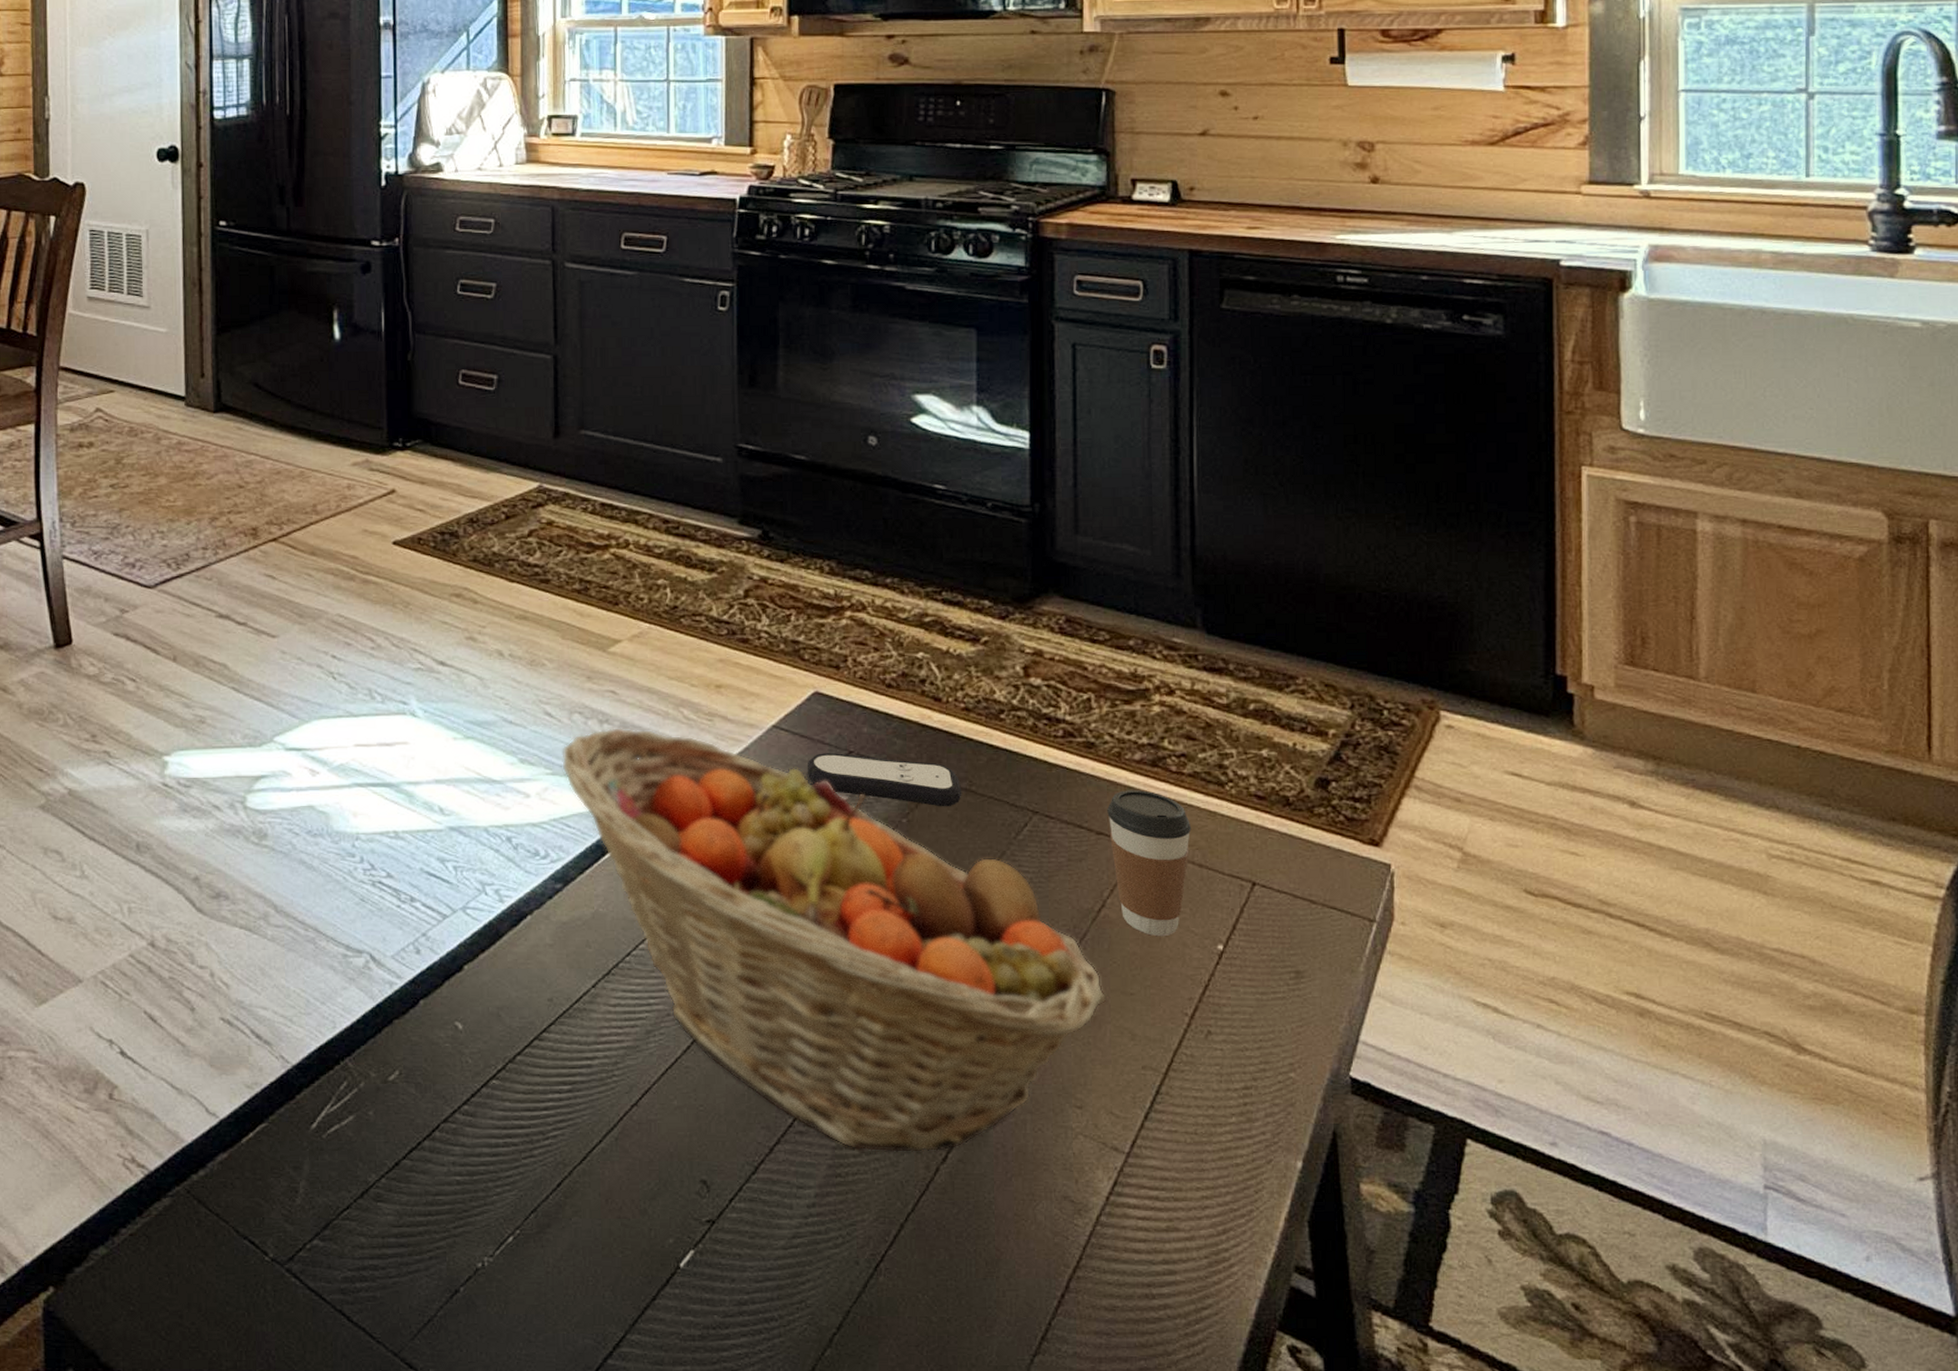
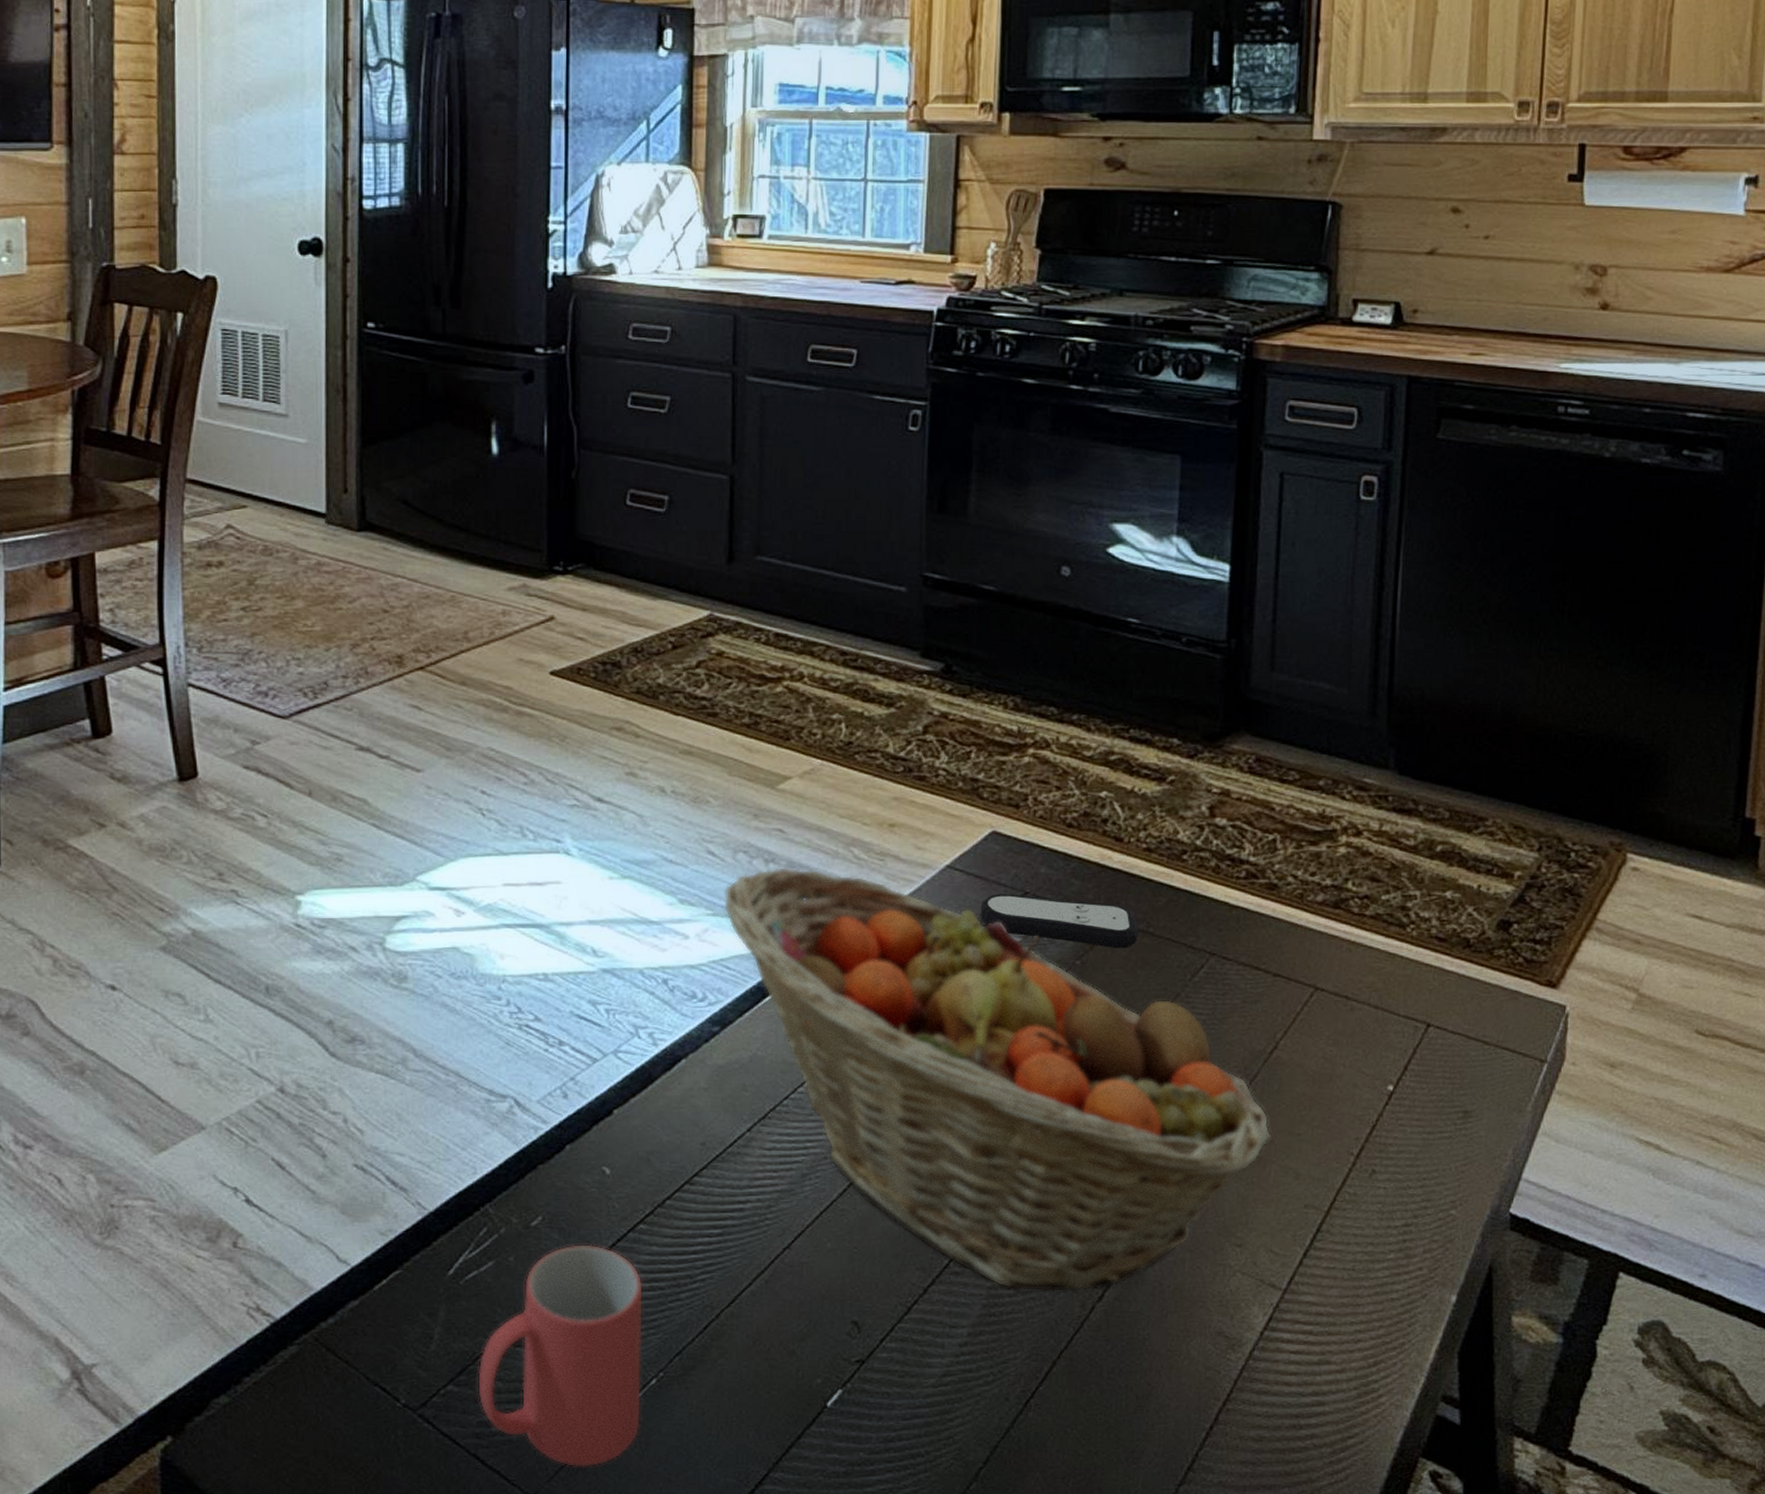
mug: none [341,1100,500,1326] -> present [477,1244,644,1467]
coffee cup: present [1107,790,1192,936] -> none [1286,932,1370,1077]

